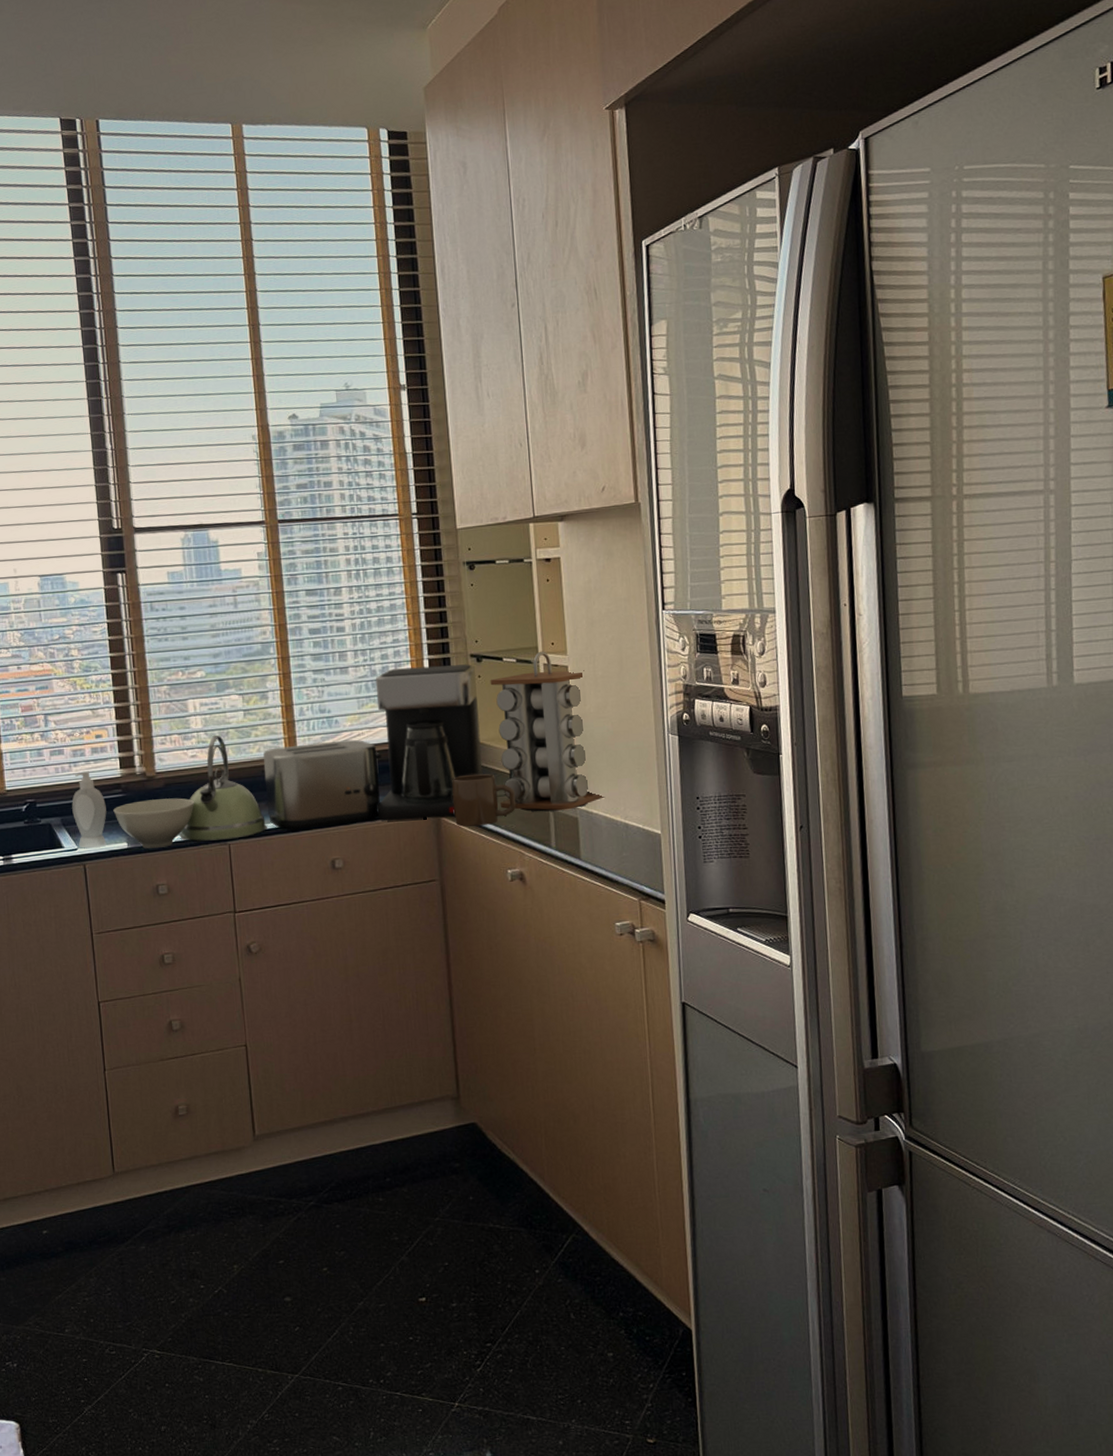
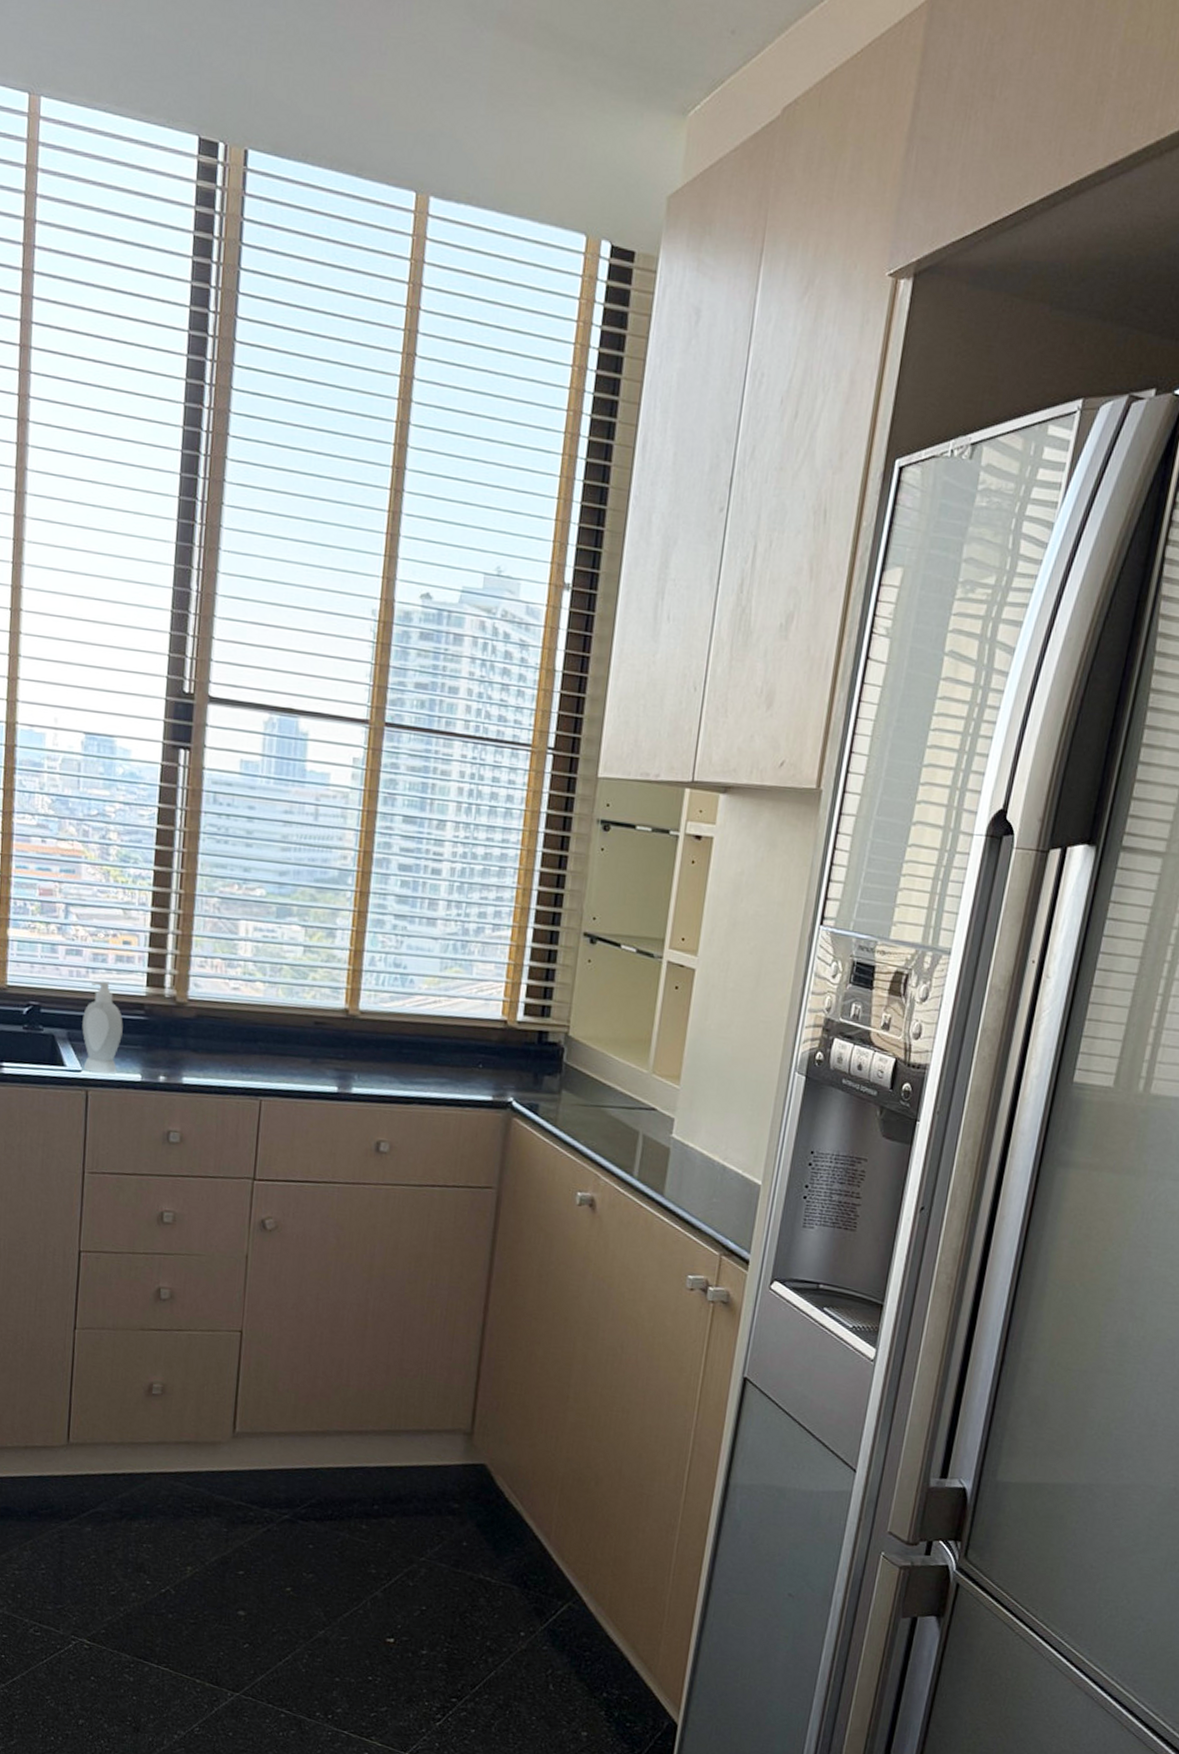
bowl: present [113,798,195,849] -> none [130,1029,229,1089]
kettle: present [179,735,267,842] -> none [204,968,309,1096]
toaster: present [262,739,382,831] -> none [311,997,458,1105]
coffee maker: present [375,664,483,821] -> none [439,931,586,1119]
mug: present [451,773,517,827] -> none [528,1073,604,1137]
spice rack: present [490,651,606,812] -> none [583,945,714,1137]

